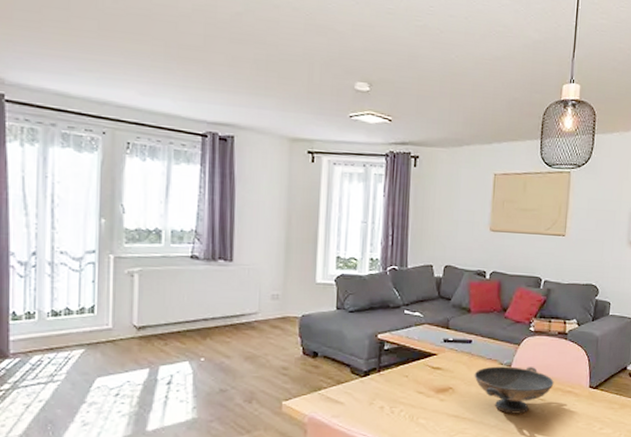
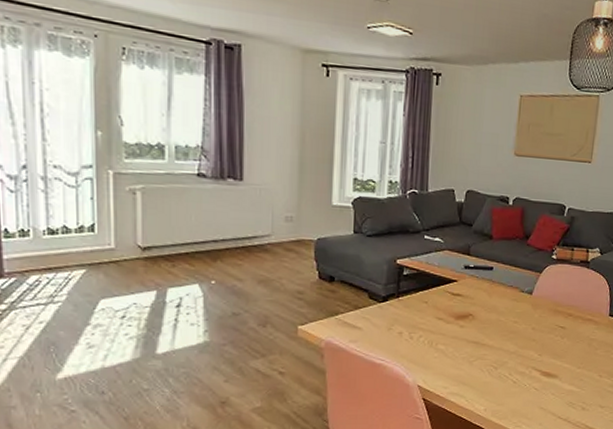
decorative bowl: present [474,366,554,414] -> none [494,293,575,341]

